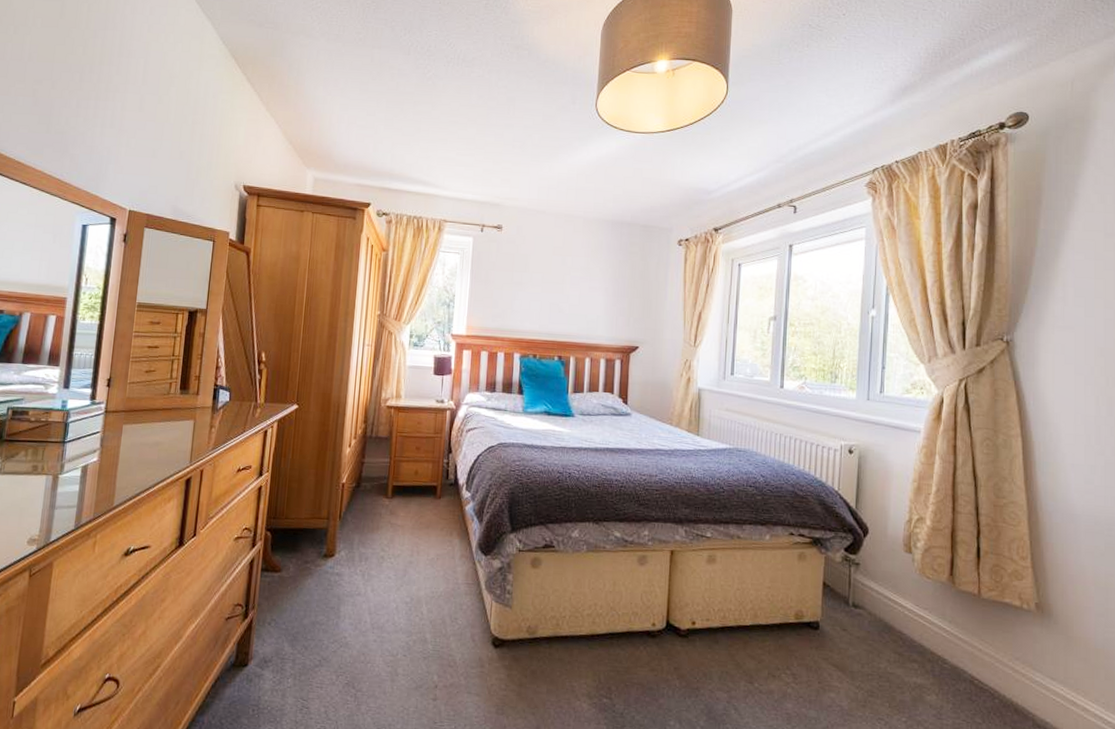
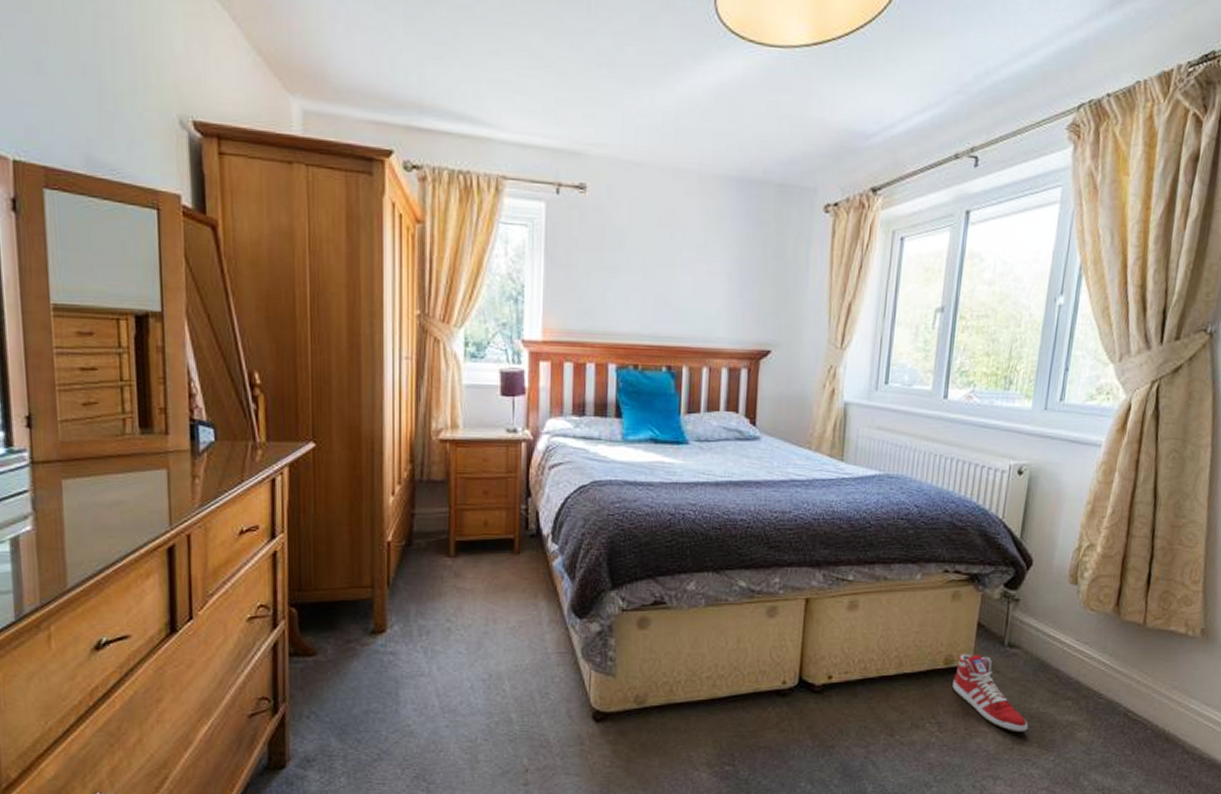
sneaker: none [804,610,878,691] -> present [952,653,1028,732]

